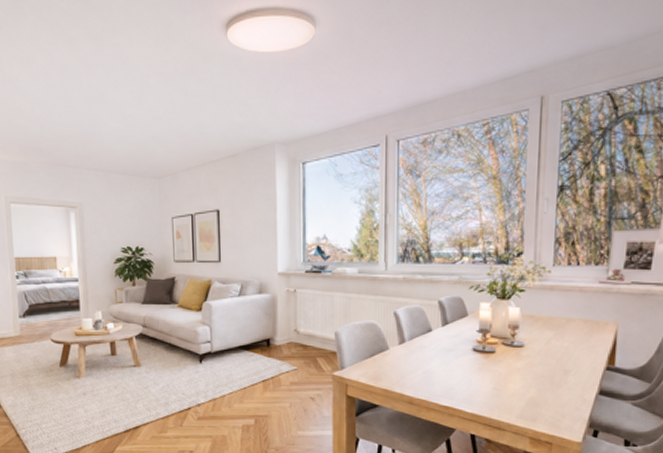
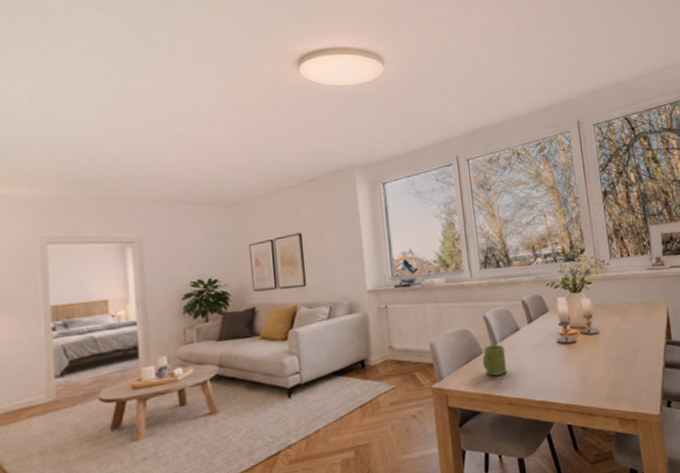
mug: none [387,343,412,374] -> present [482,344,507,376]

